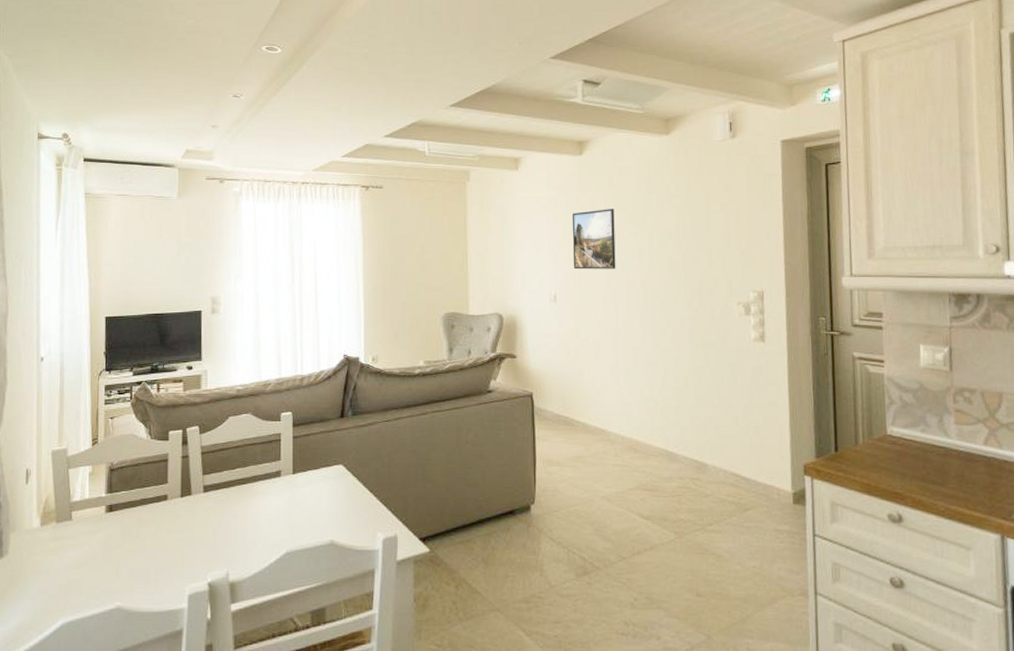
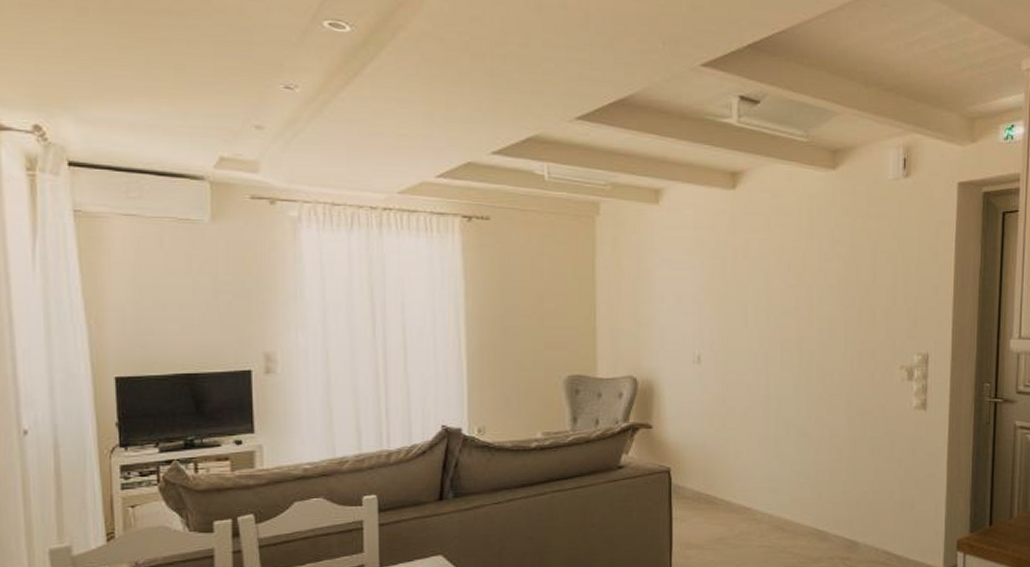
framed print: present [572,209,616,270] -> none [721,255,770,326]

